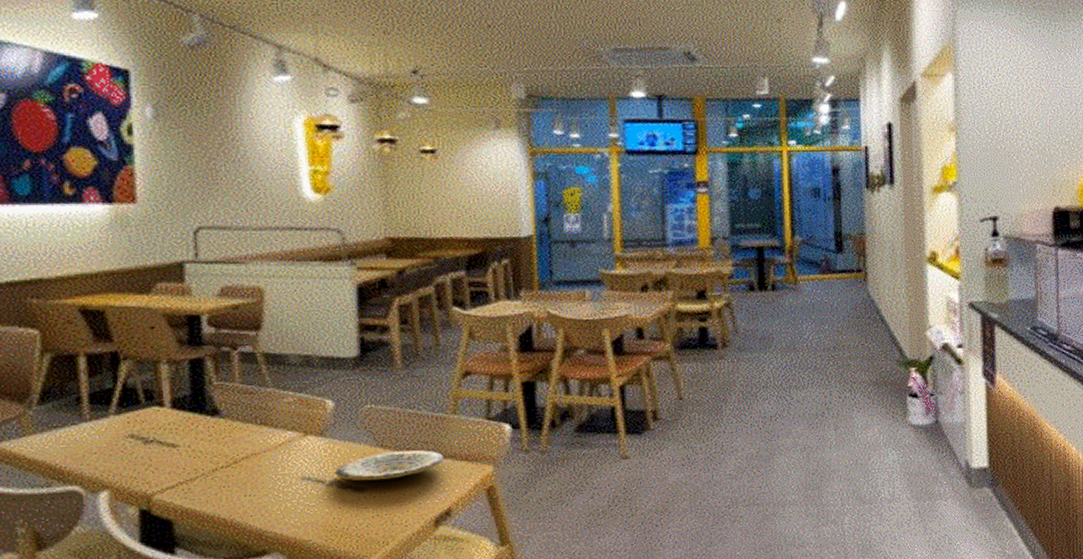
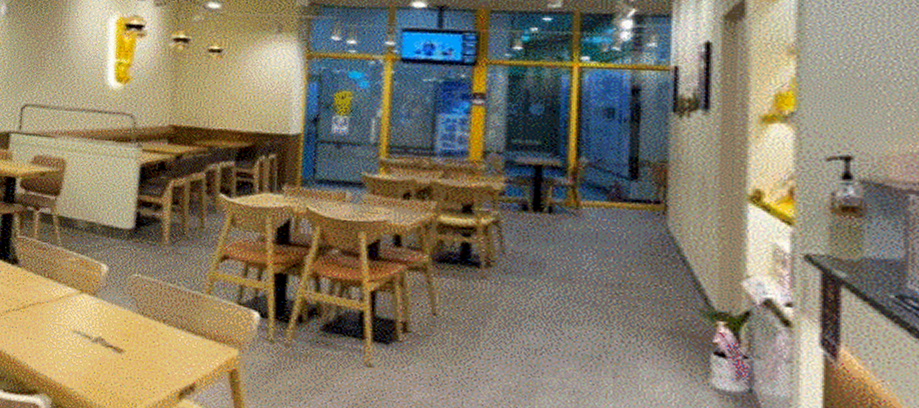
plate: present [334,450,444,481] -> none [100,320,195,347]

